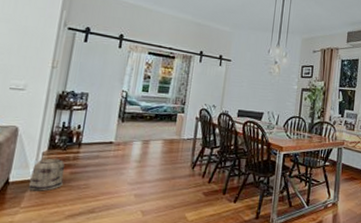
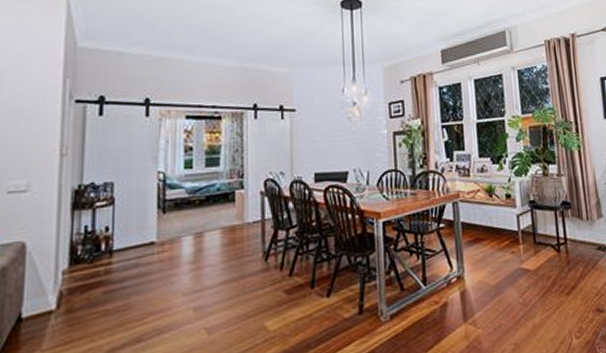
basket: present [28,152,65,191] -> none [48,268,95,325]

